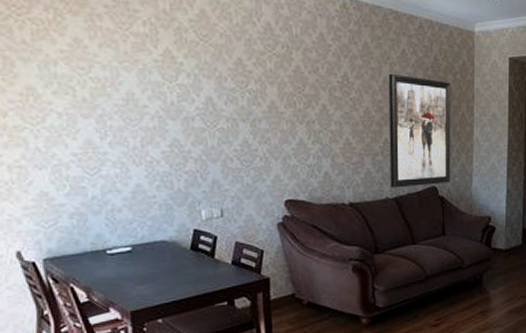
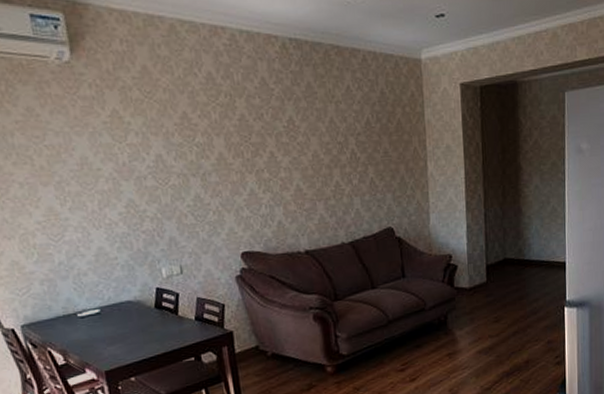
wall art: present [388,73,451,188] -> none [334,112,408,232]

